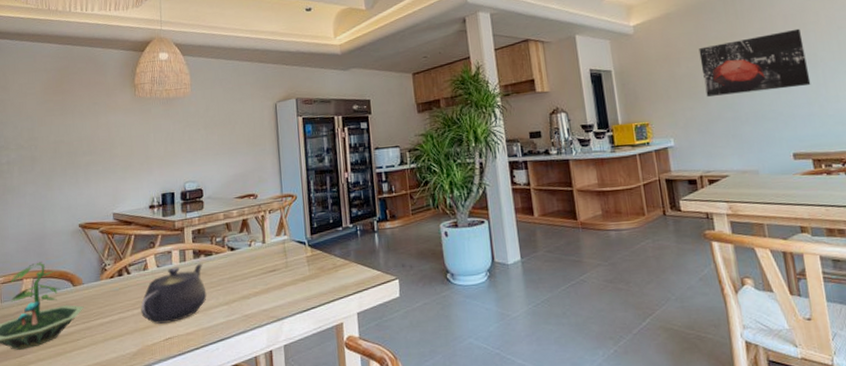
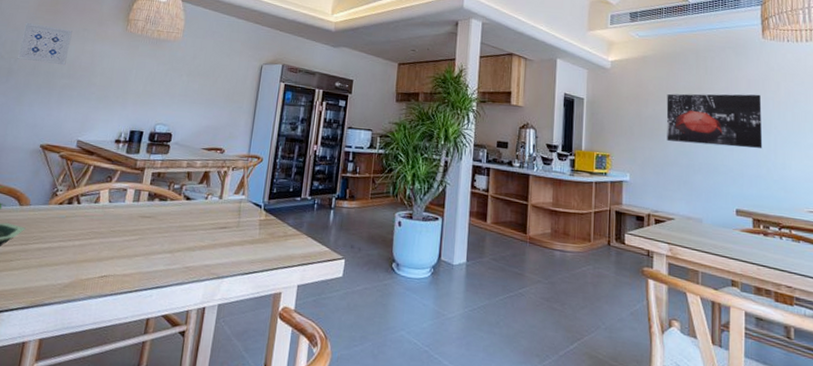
wall art: none [36,106,84,146] -> present [17,22,73,66]
teapot: present [141,262,207,324] -> none [82,205,156,261]

